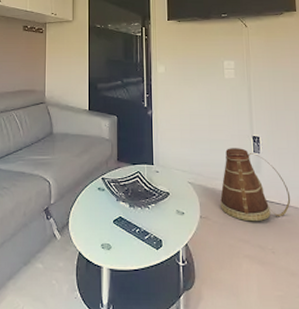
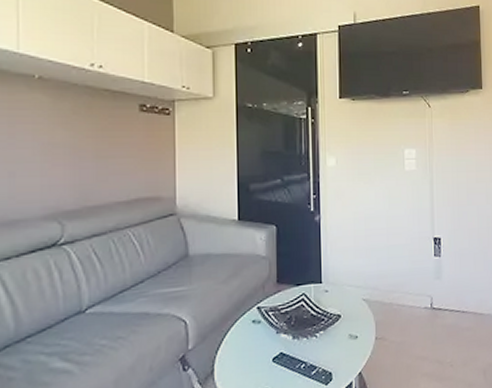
basket: present [220,148,291,222] -> none [398,252,470,336]

